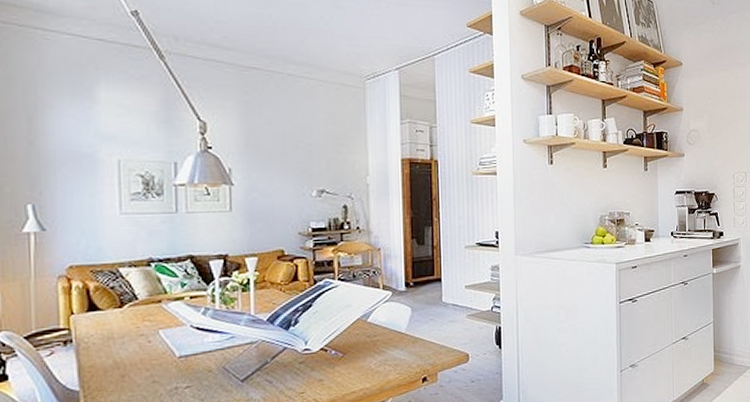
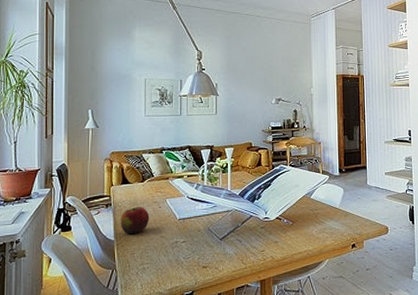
apple: none [87,341,135,382] -> present [120,206,150,235]

